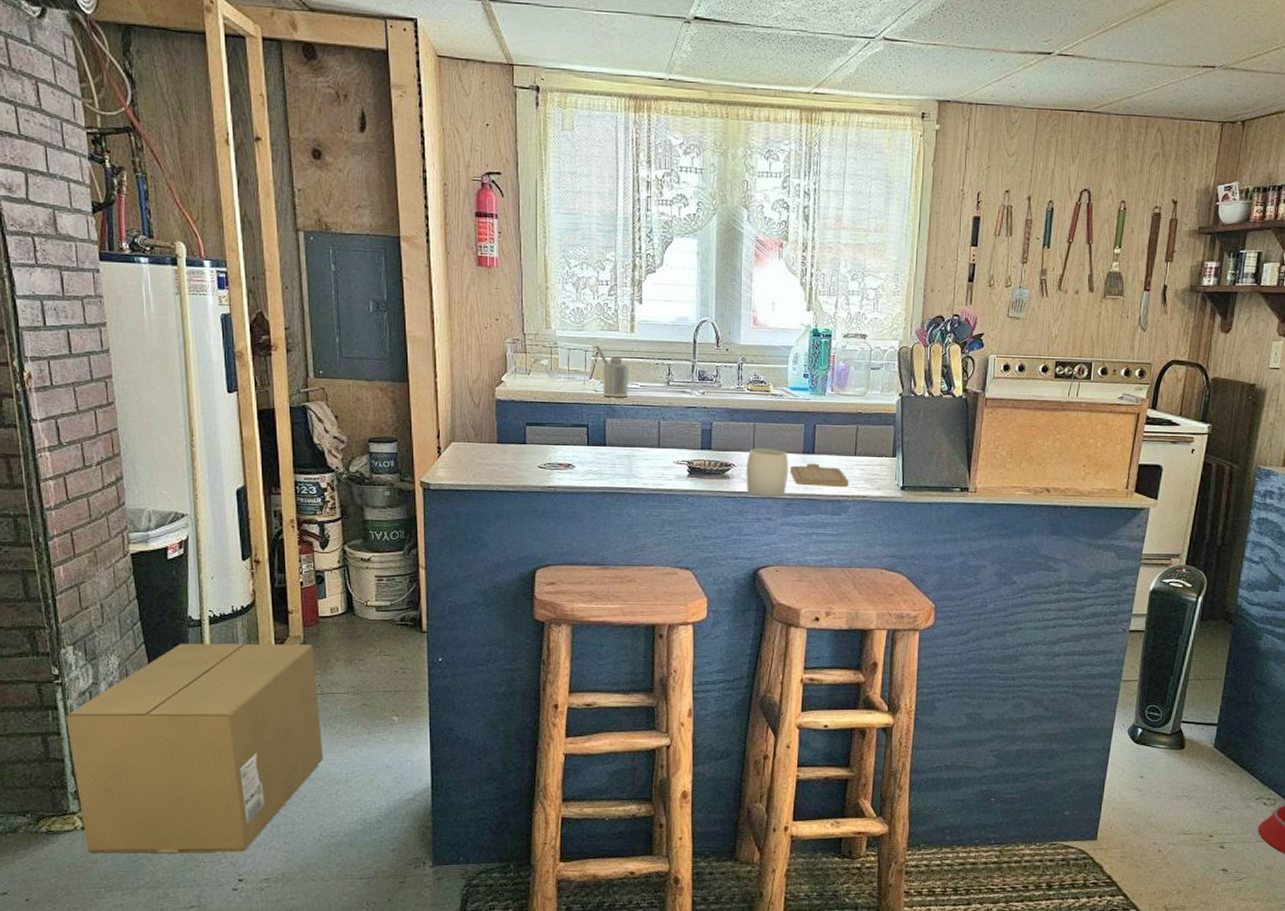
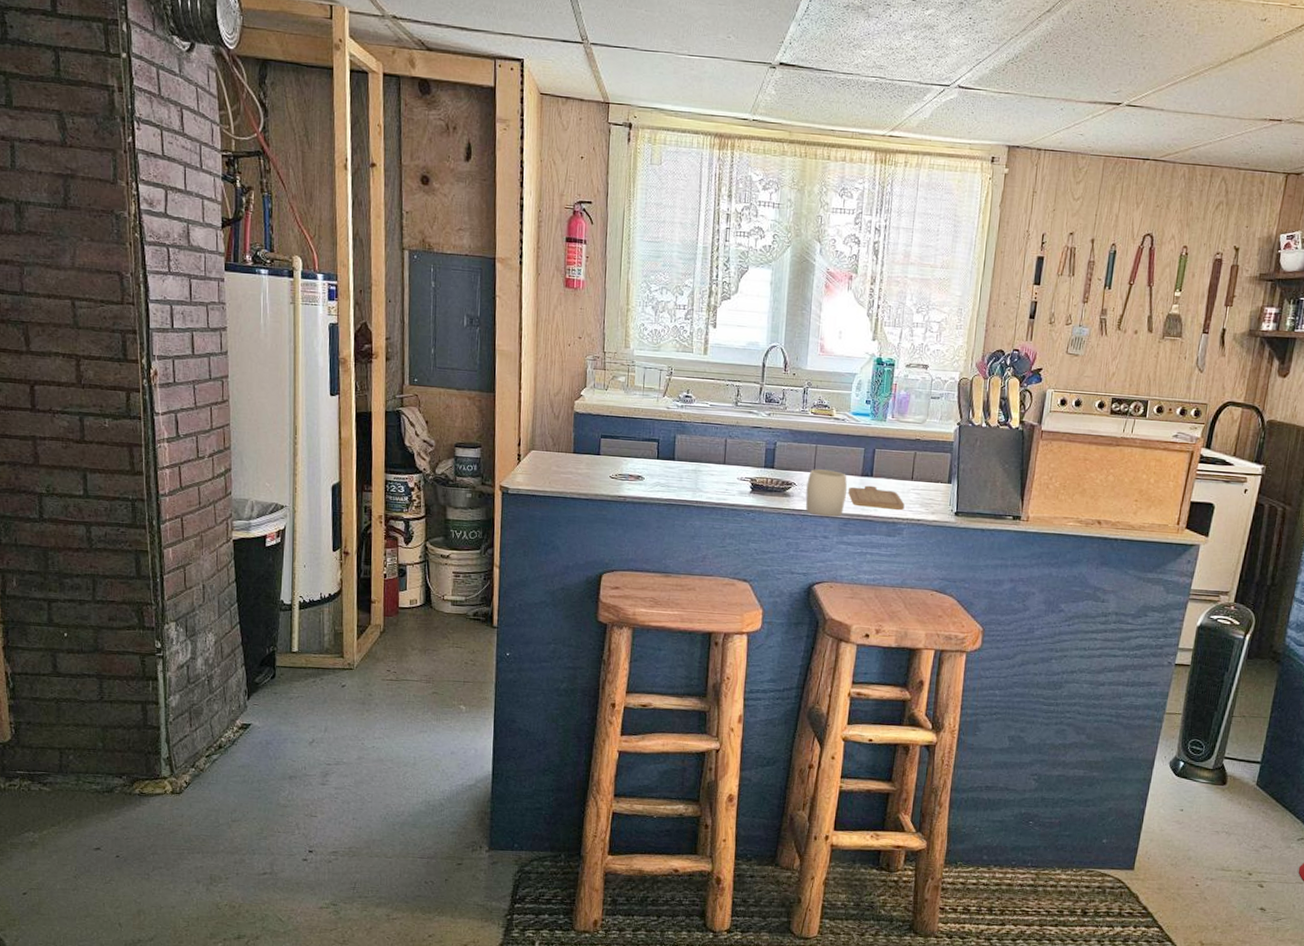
box: present [66,643,323,854] -> none [164,625,394,825]
soap dispenser: present [596,345,628,398] -> none [670,365,700,416]

